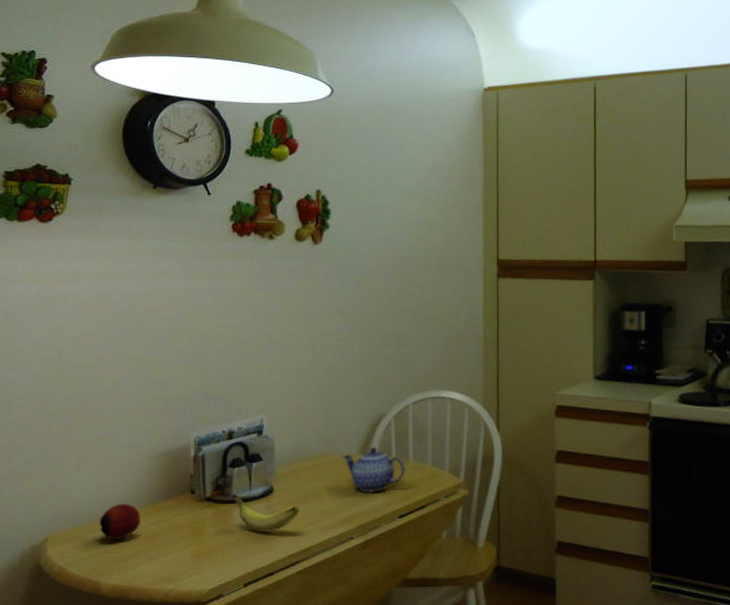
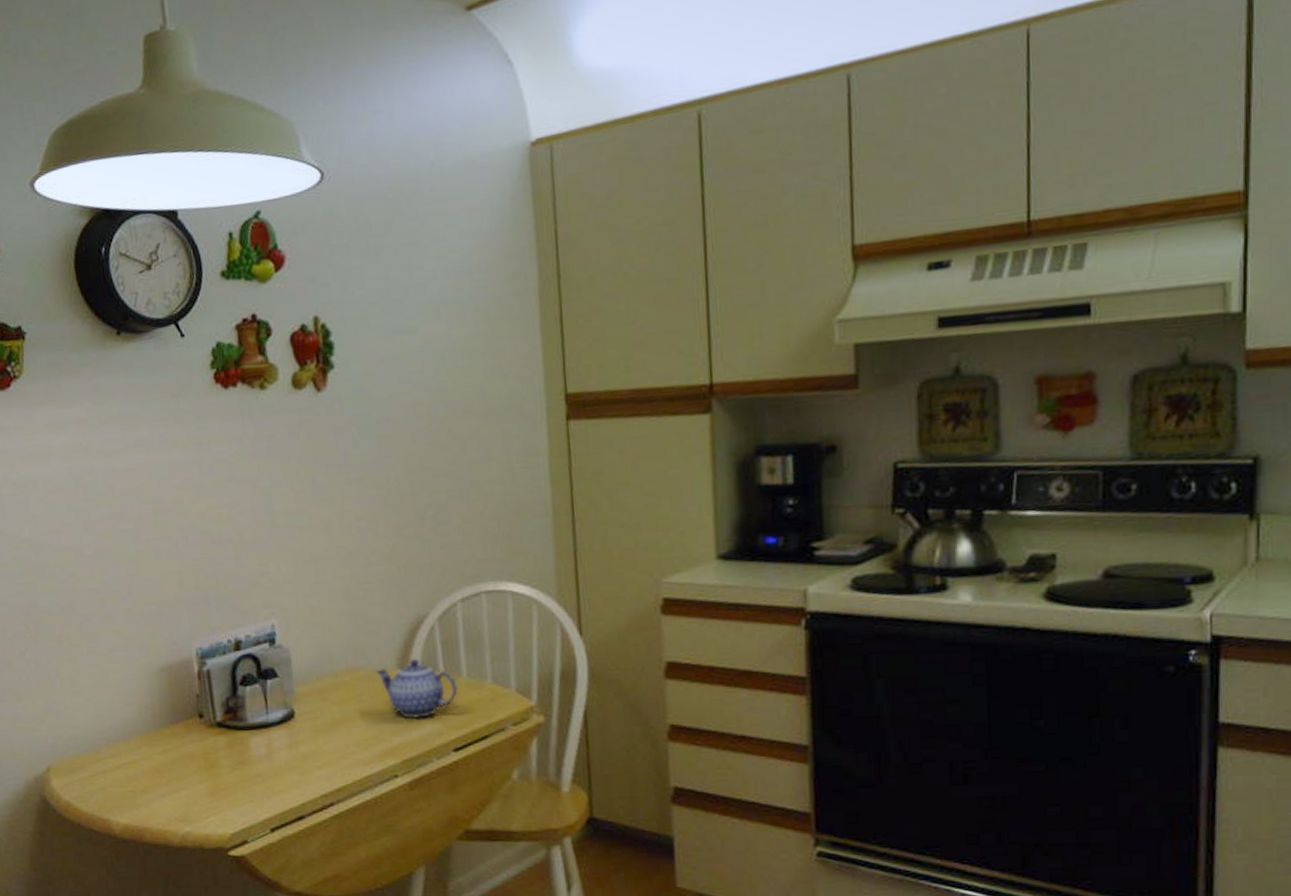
apple: present [99,503,141,540] -> none [101,728,147,771]
banana: present [232,494,299,532] -> none [246,719,328,766]

